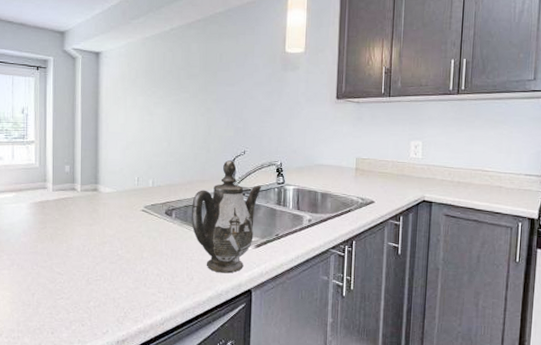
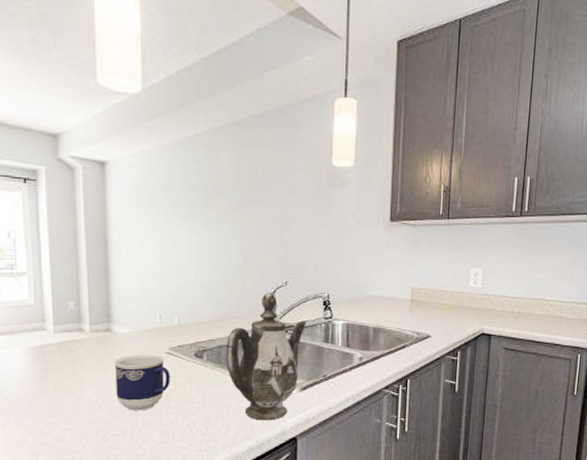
cup: none [99,211,144,260] -> present [114,354,170,411]

